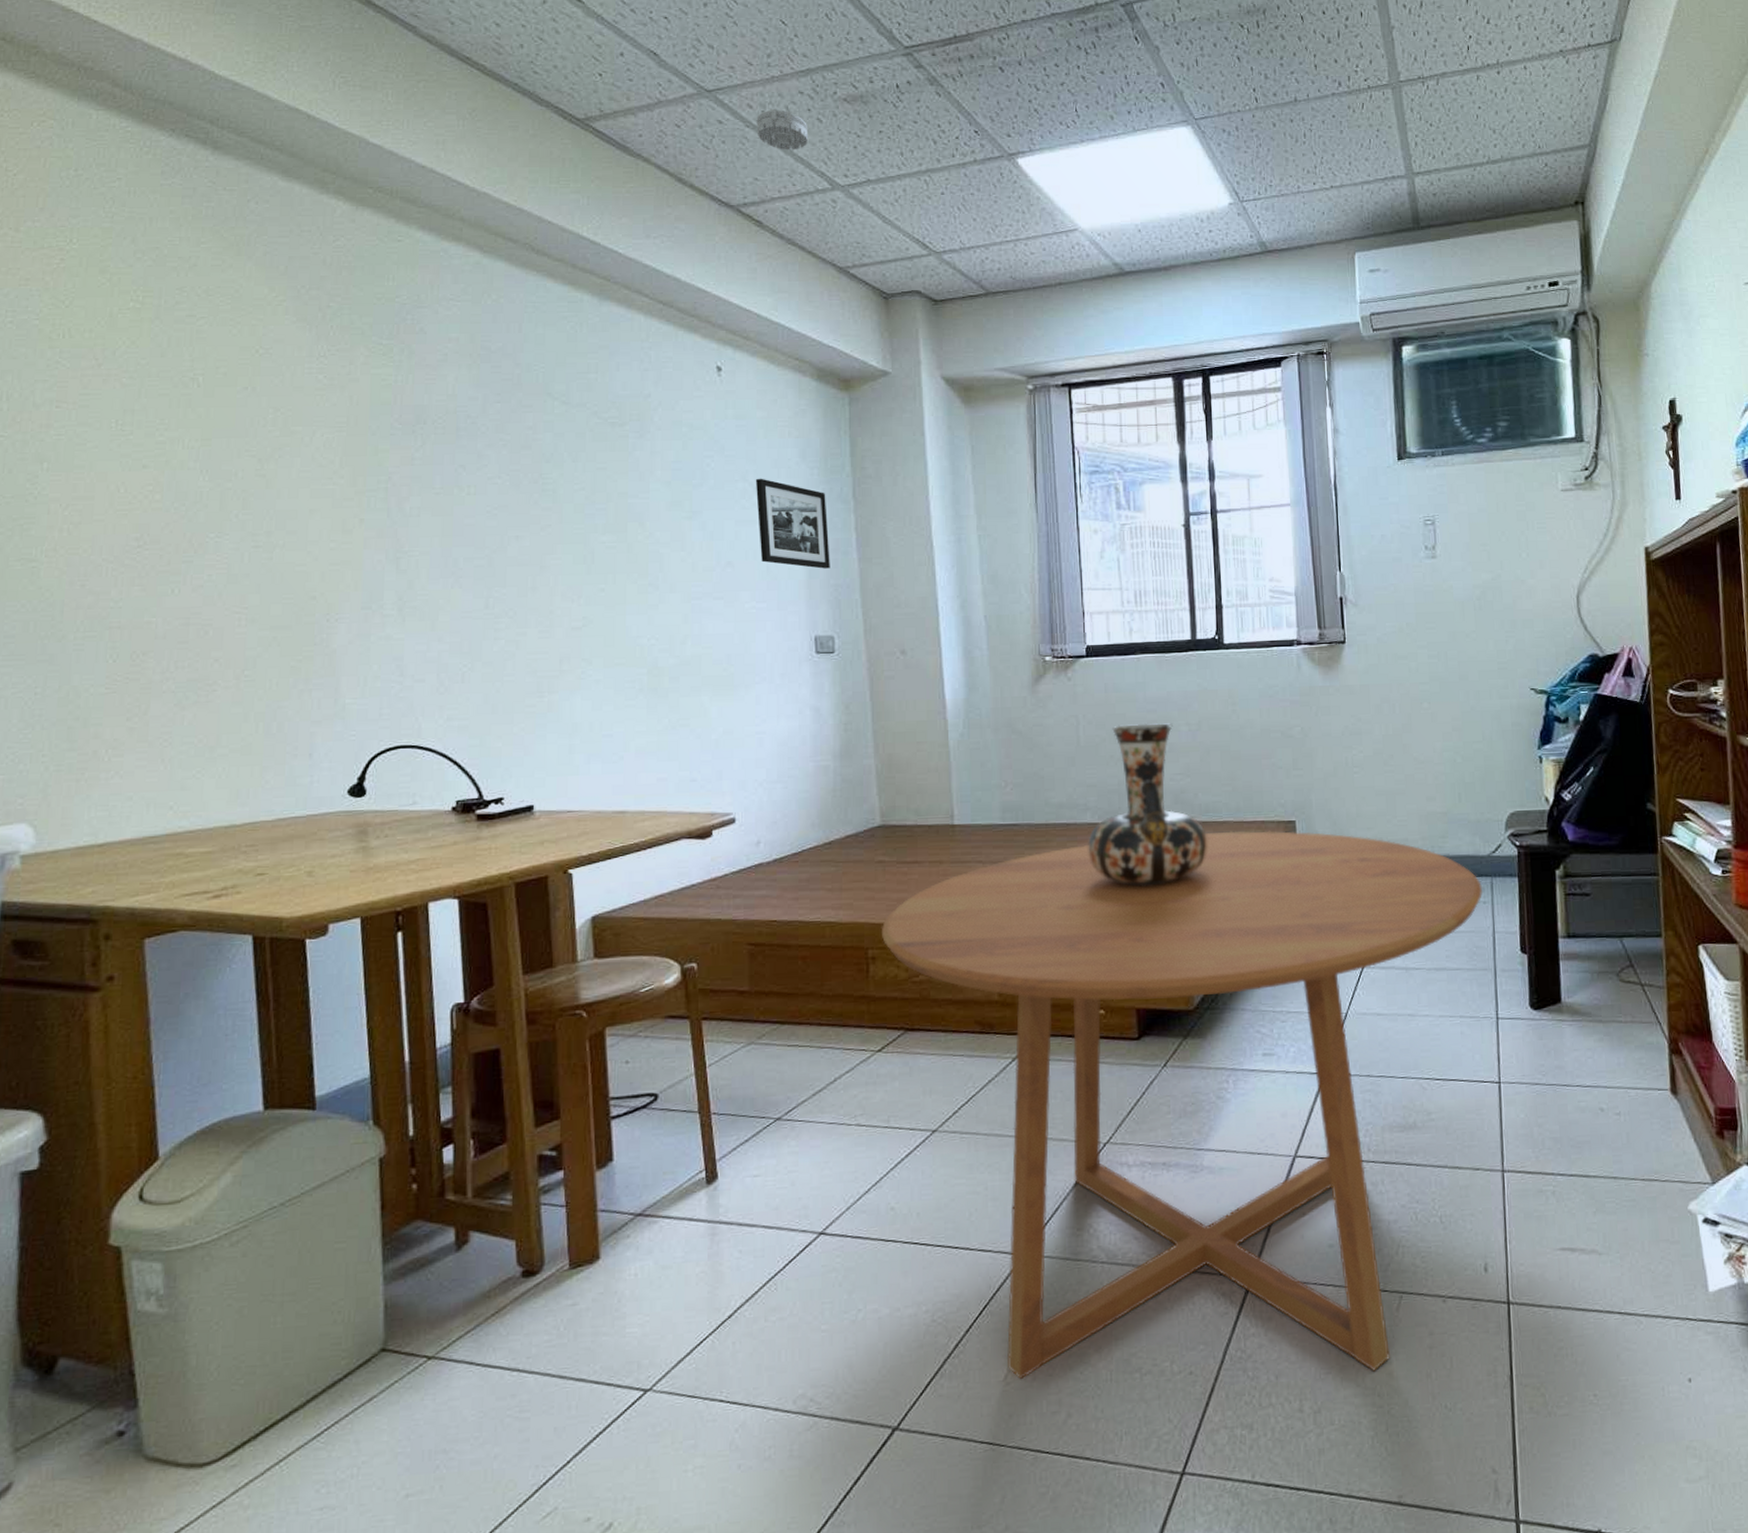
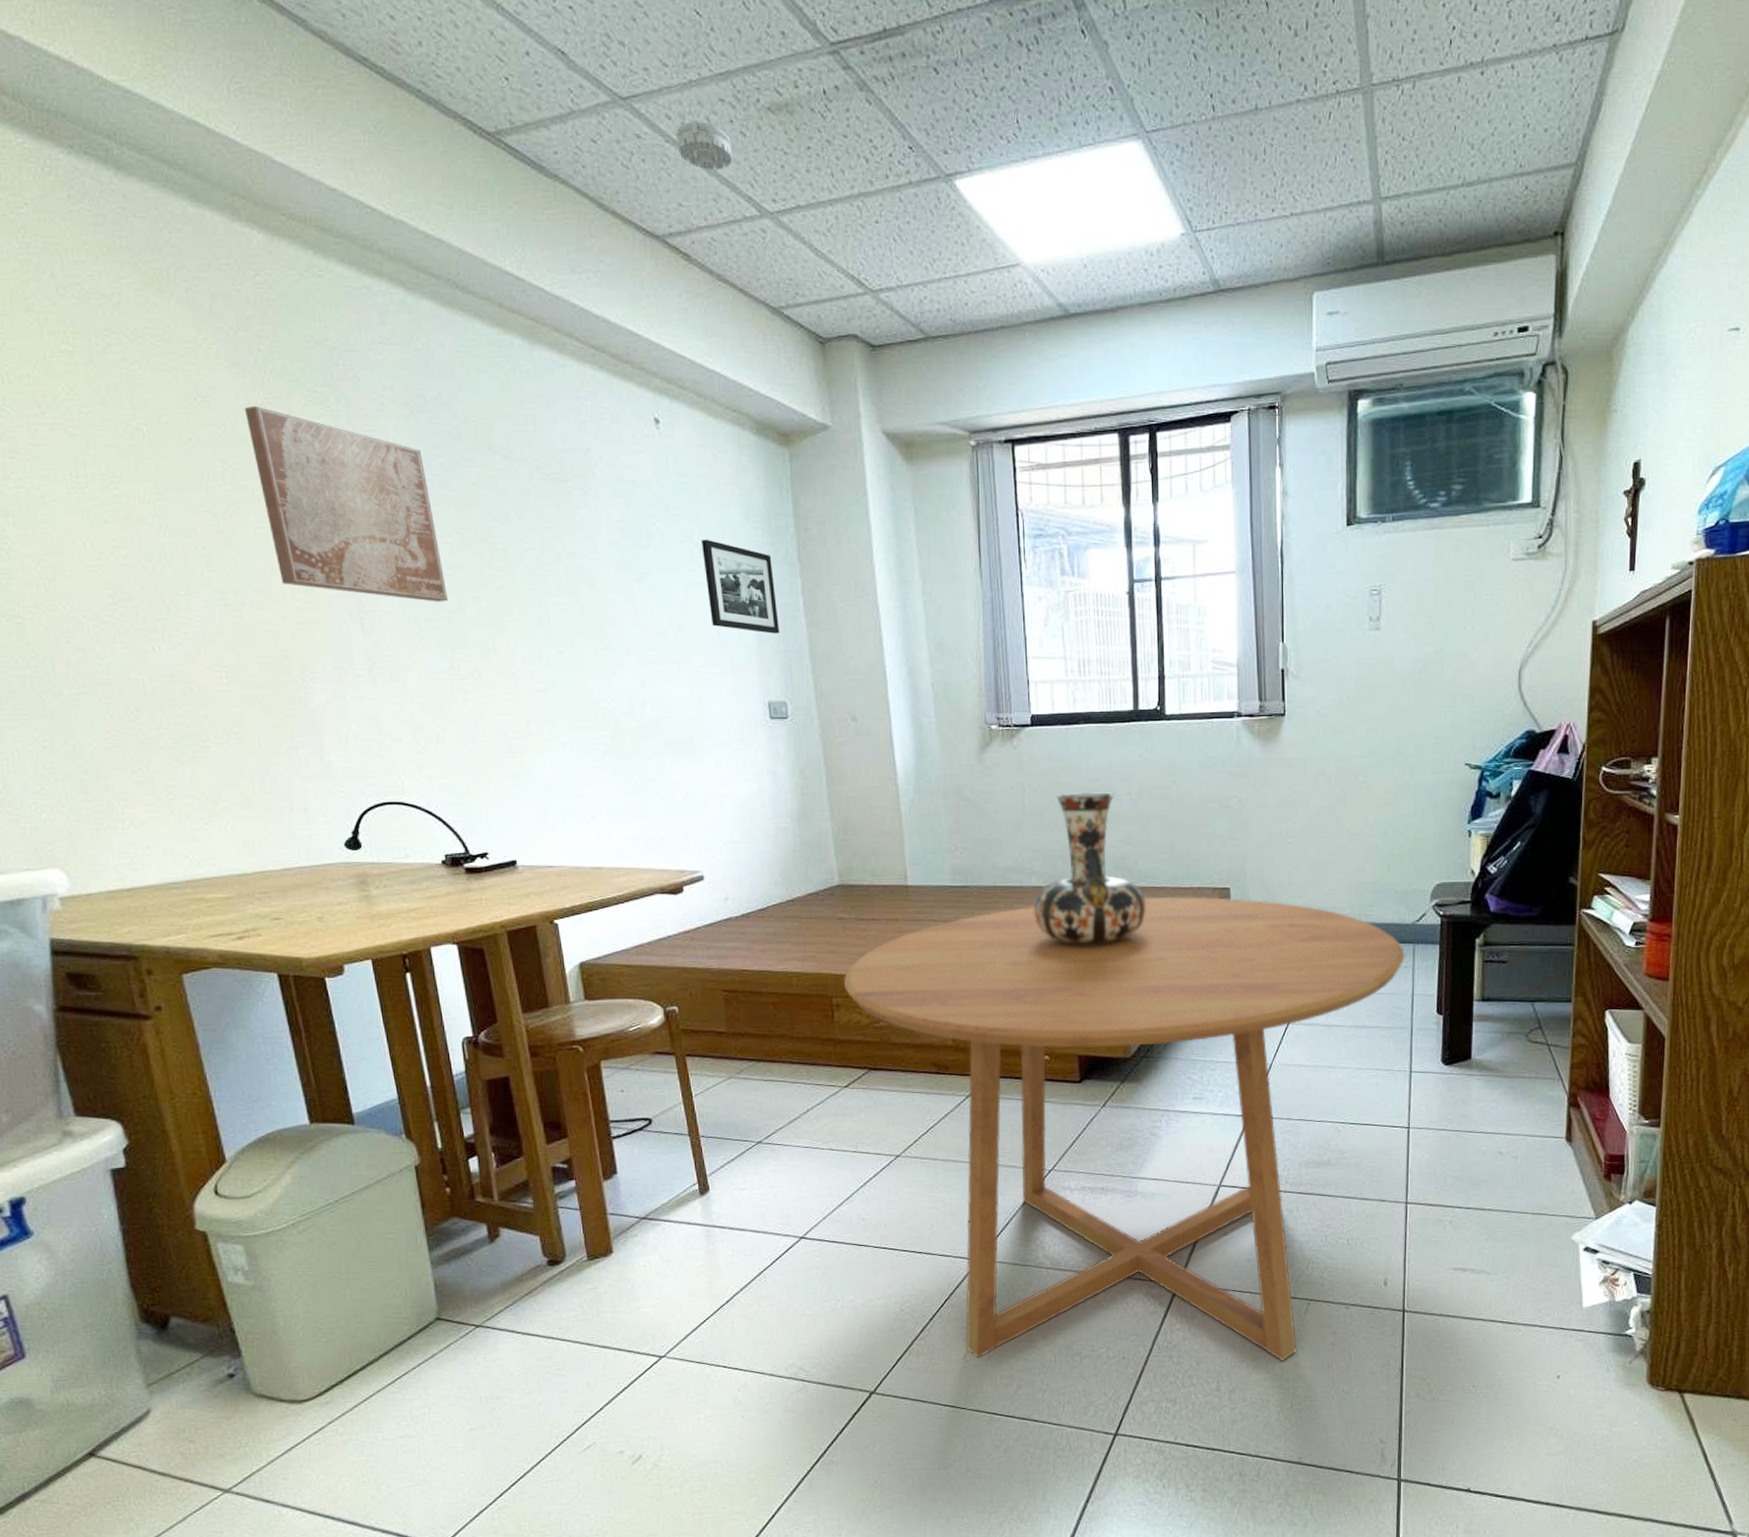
wall art: none [305,357,491,542] -> present [244,405,449,602]

